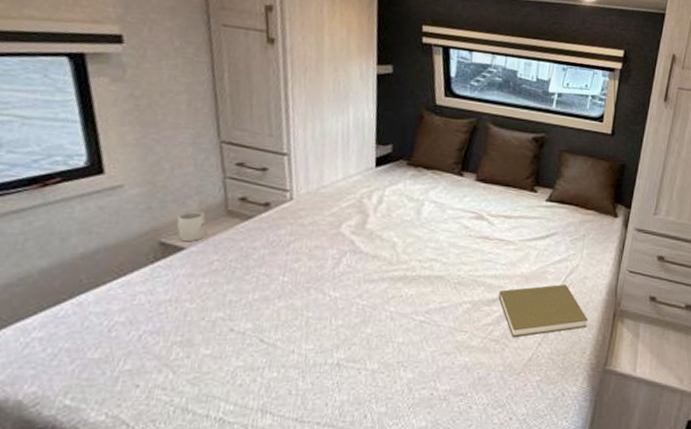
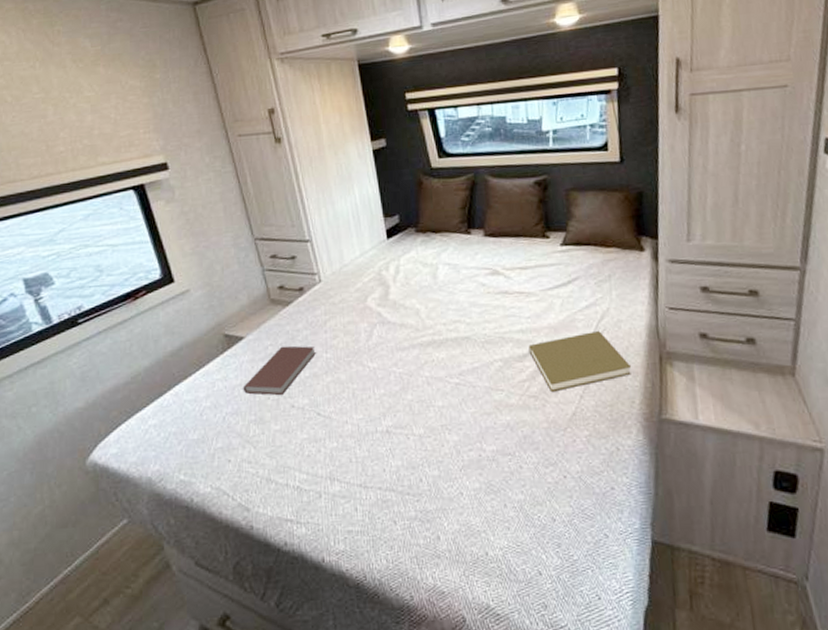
book: none [171,263,271,316] -> present [243,346,316,395]
mug: present [176,210,207,242] -> none [234,303,258,332]

